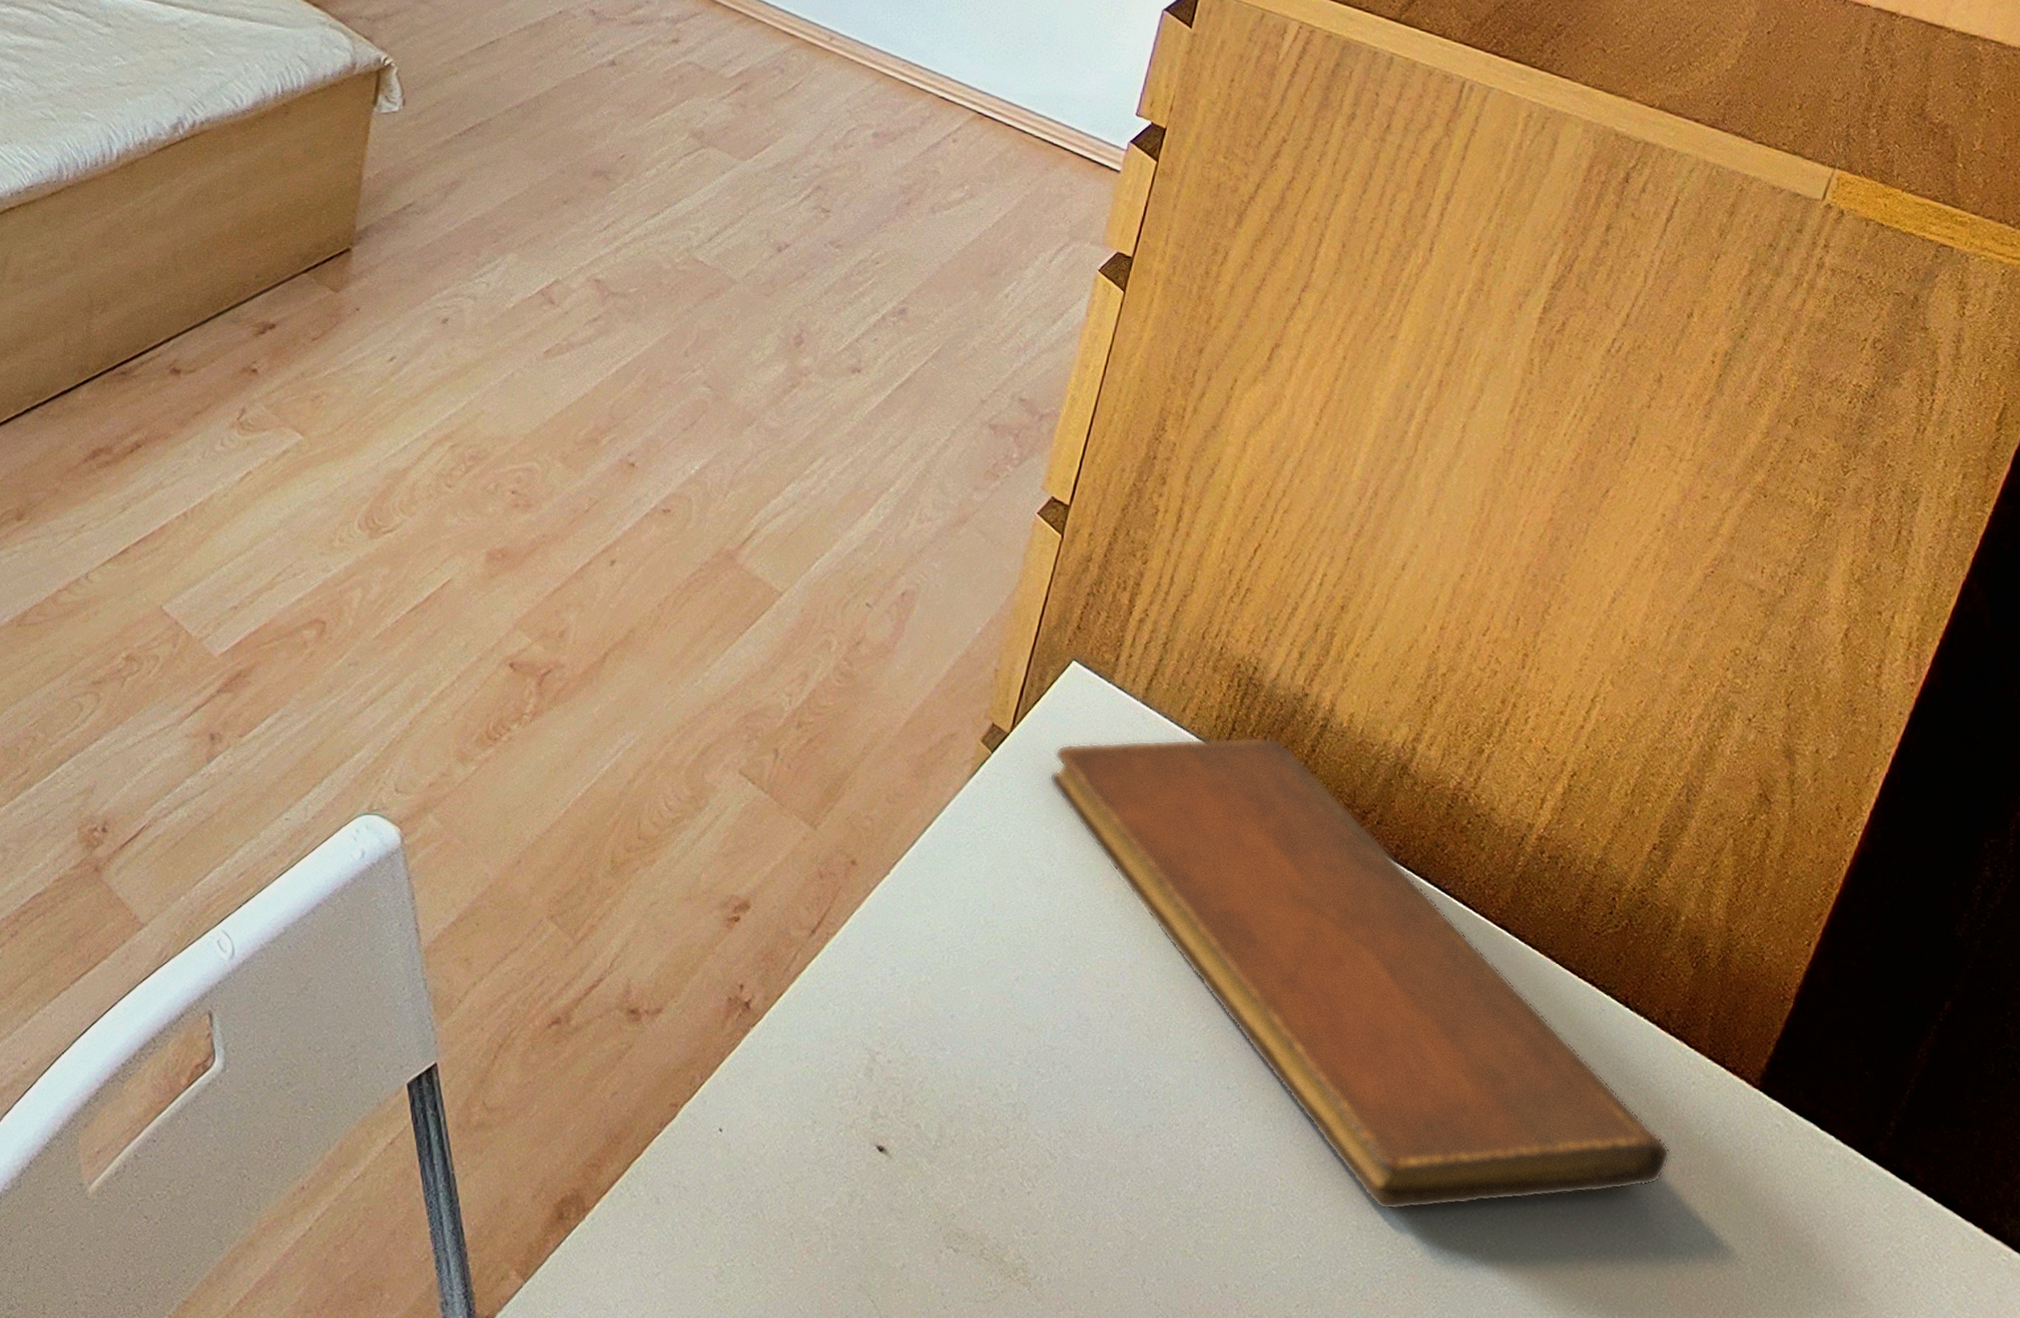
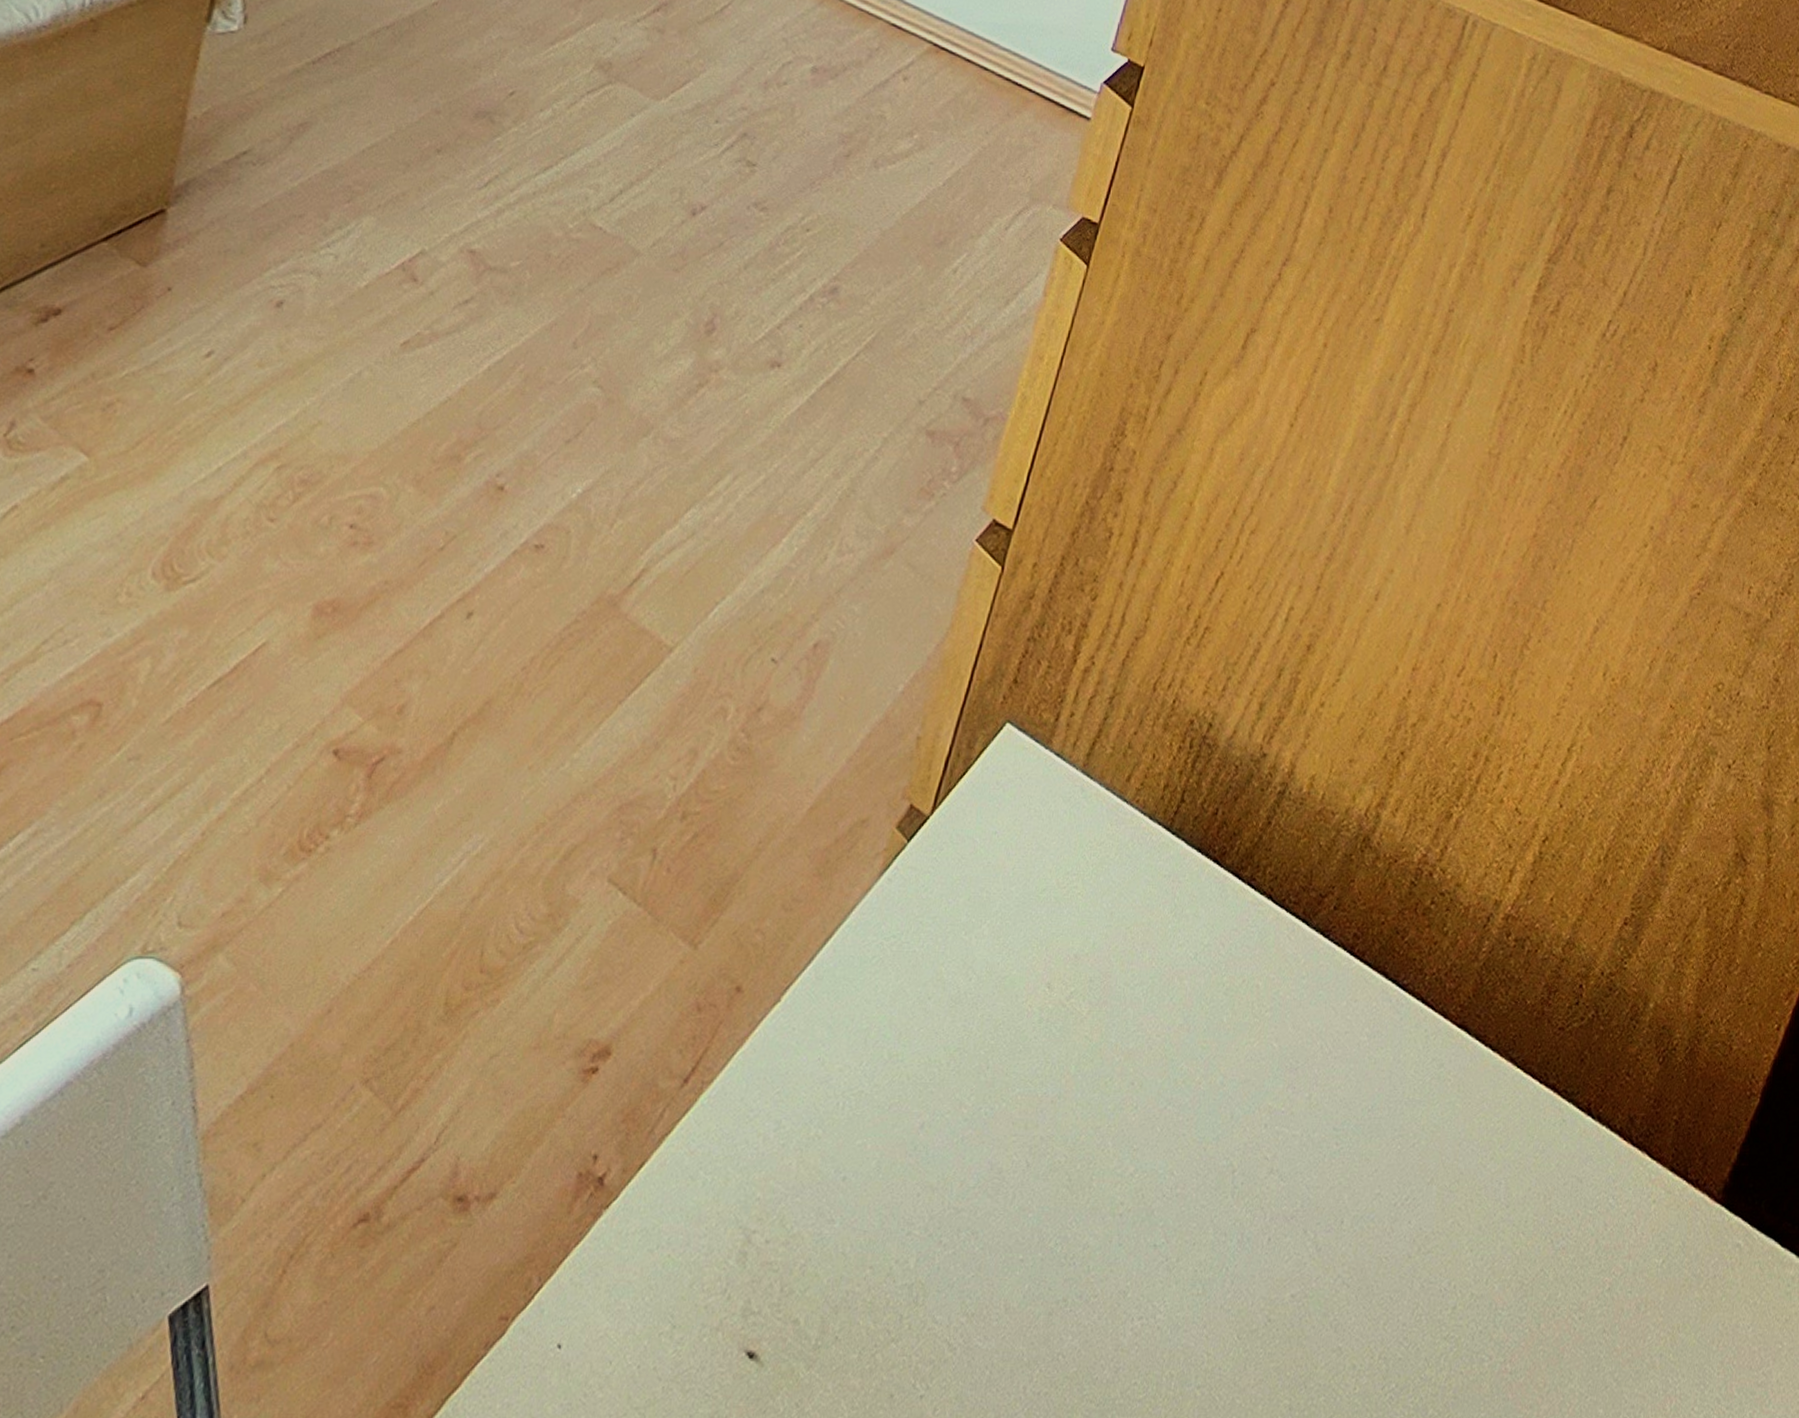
notebook: present [1049,736,1671,1211] -> none [972,808,1627,1383]

